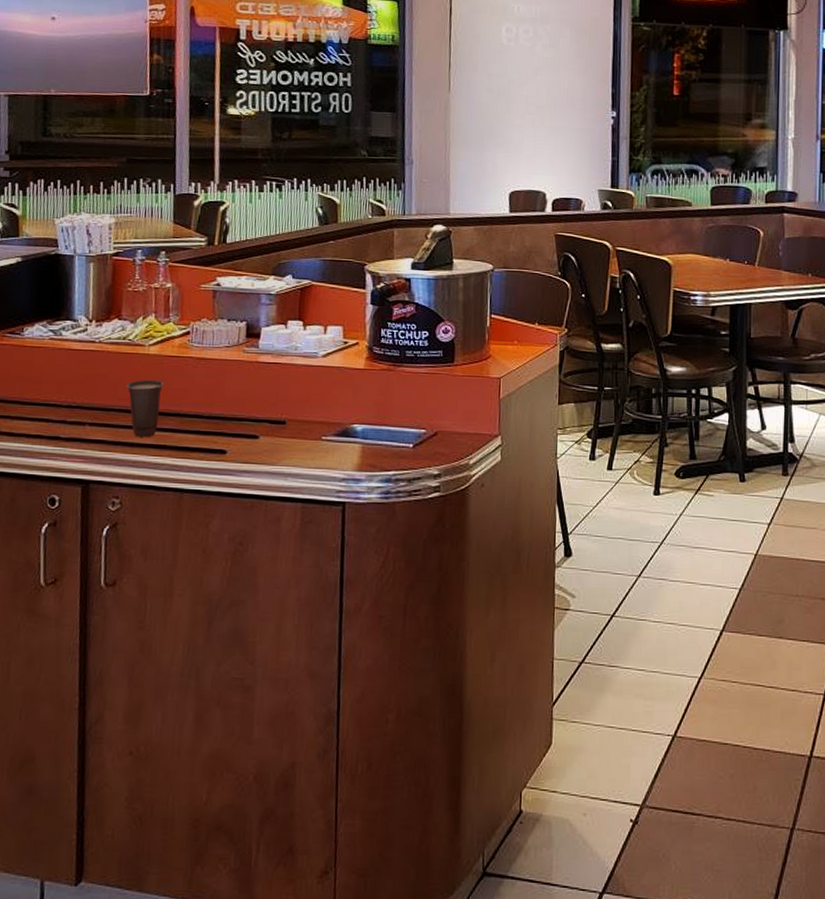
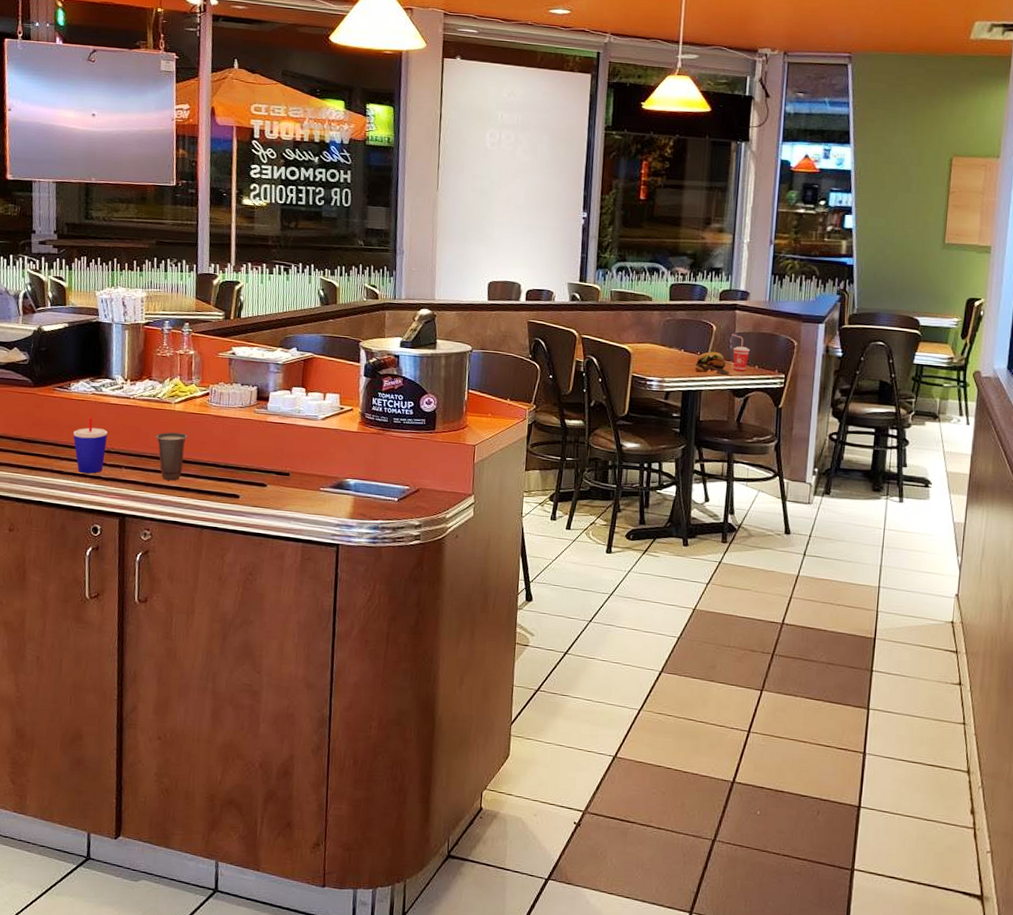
beverage cup: none [26,367,68,434] -> present [73,417,108,474]
burger: none [742,260,781,285] -> present [695,351,730,375]
beverage cup: none [781,238,801,281] -> present [732,333,750,372]

